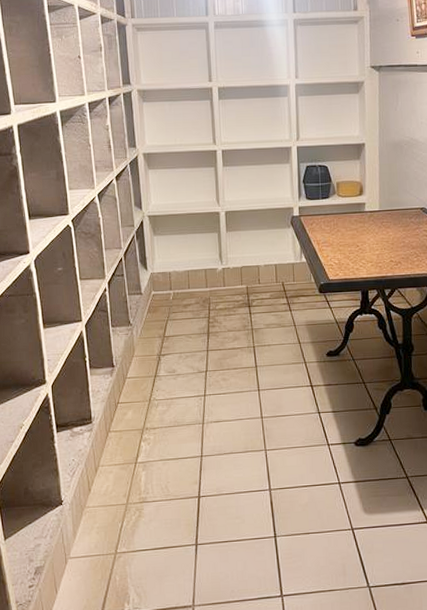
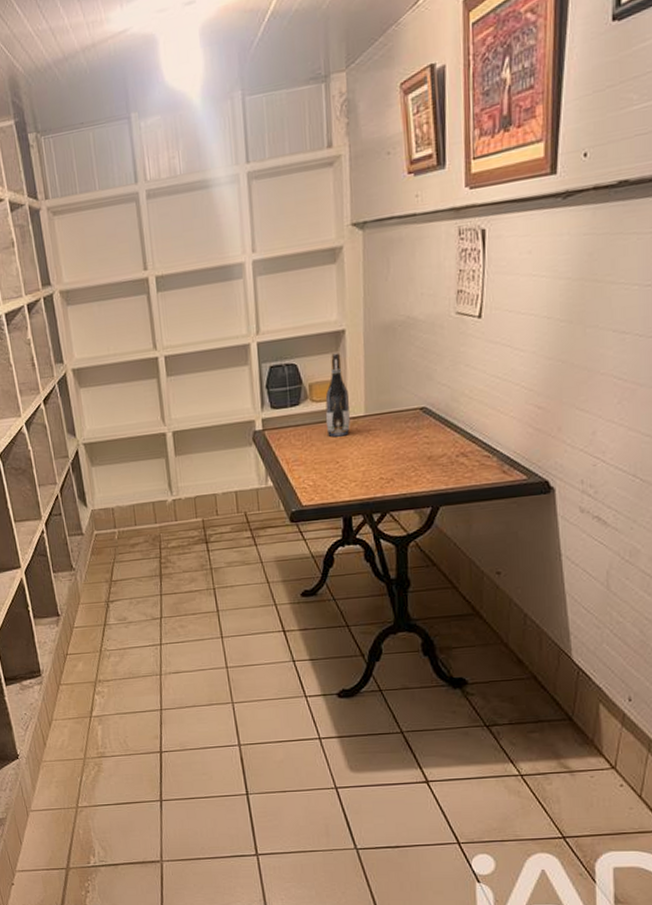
wine bottle: none [349,159,368,226] -> present [325,352,350,437]

